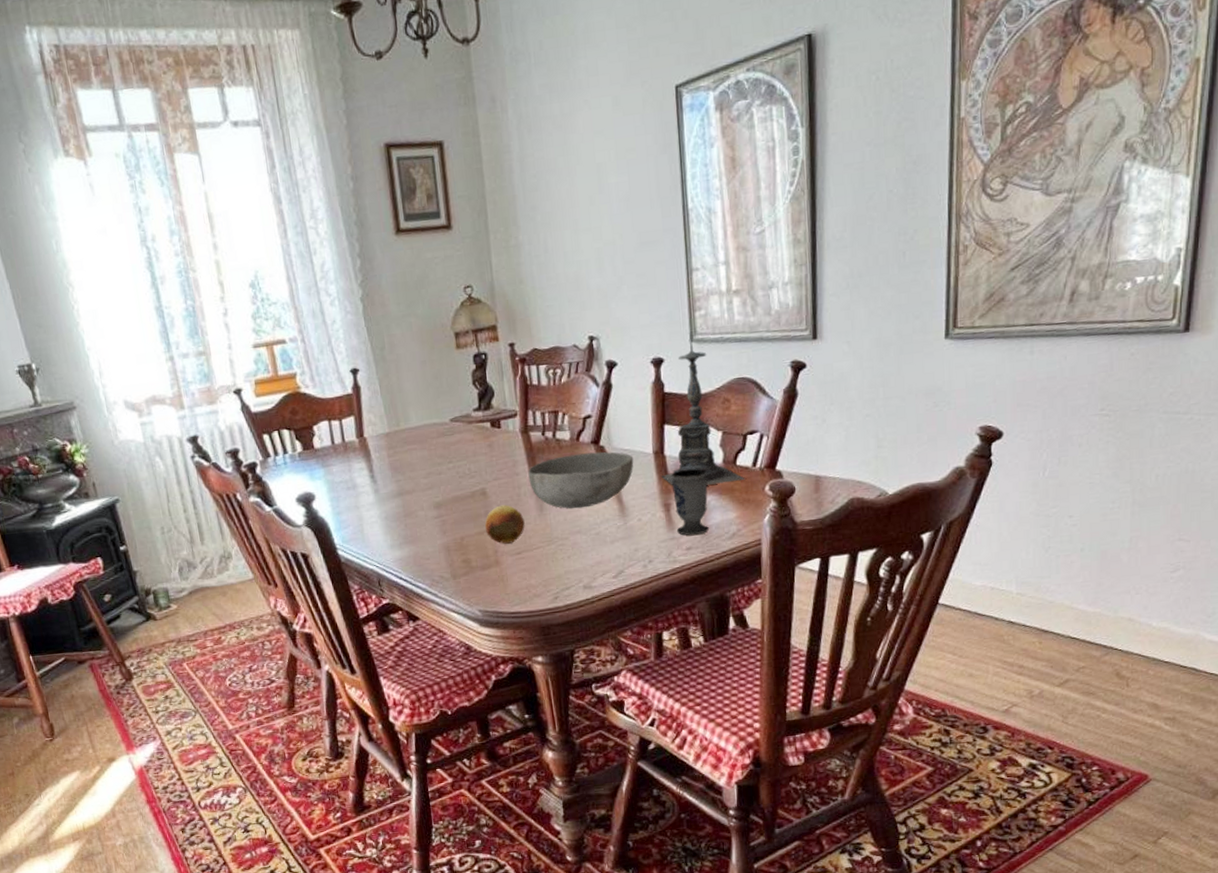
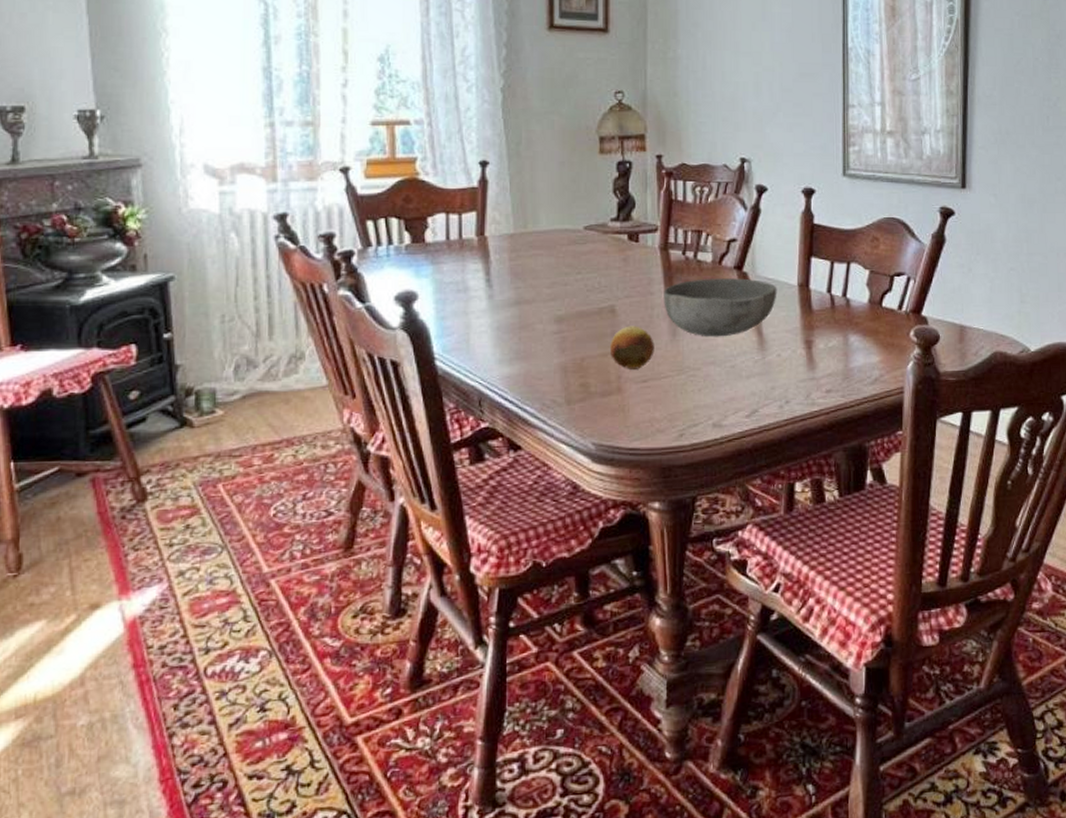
candle holder: present [662,333,745,485] -> none [805,167,891,324]
cup: present [672,468,709,536] -> none [816,305,852,377]

